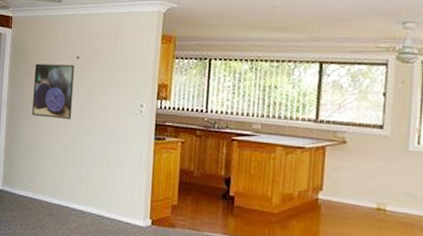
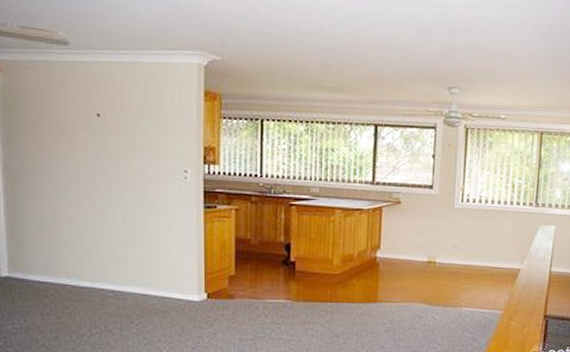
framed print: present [32,63,75,119] -> none [39,121,97,189]

